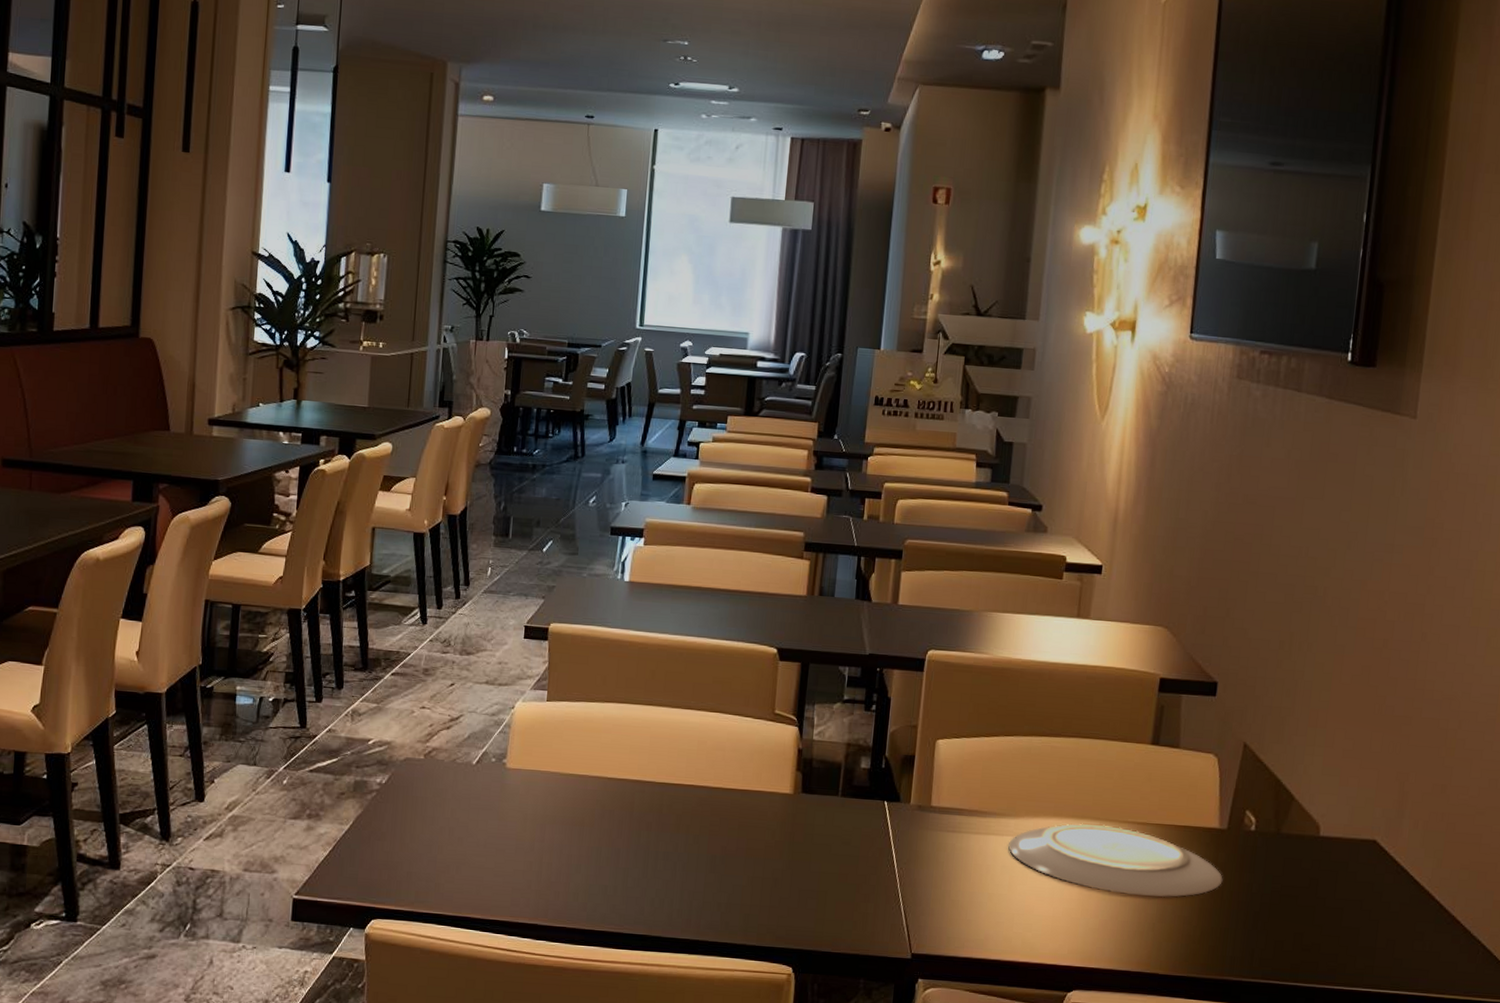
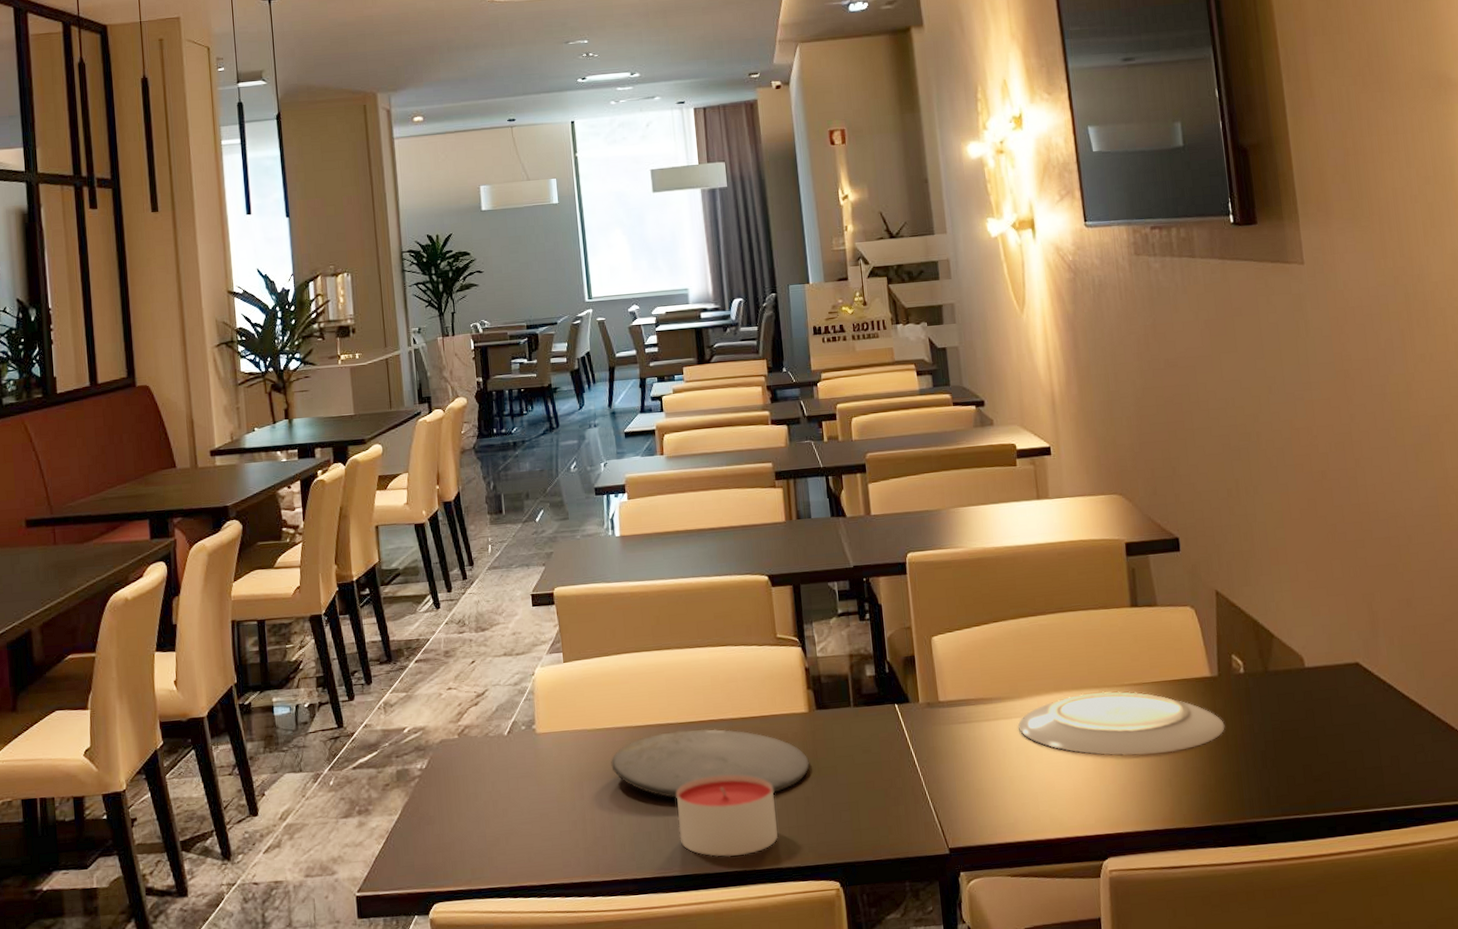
plate: none [578,789,784,870] -> present [611,729,810,799]
candle: none [636,841,742,926] -> present [676,774,778,857]

